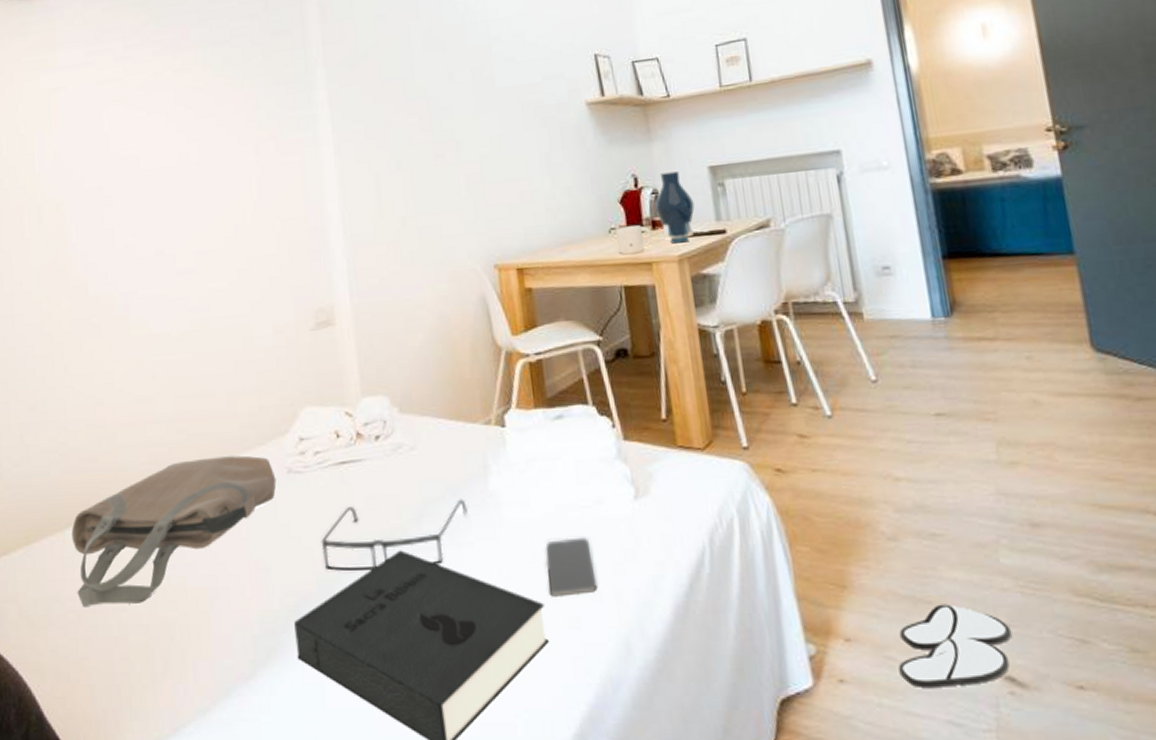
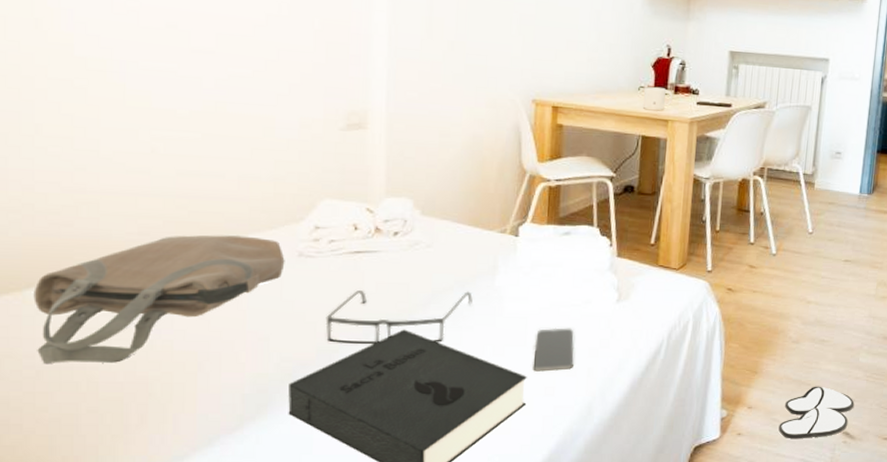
vase: present [654,171,695,244] -> none [679,49,712,109]

